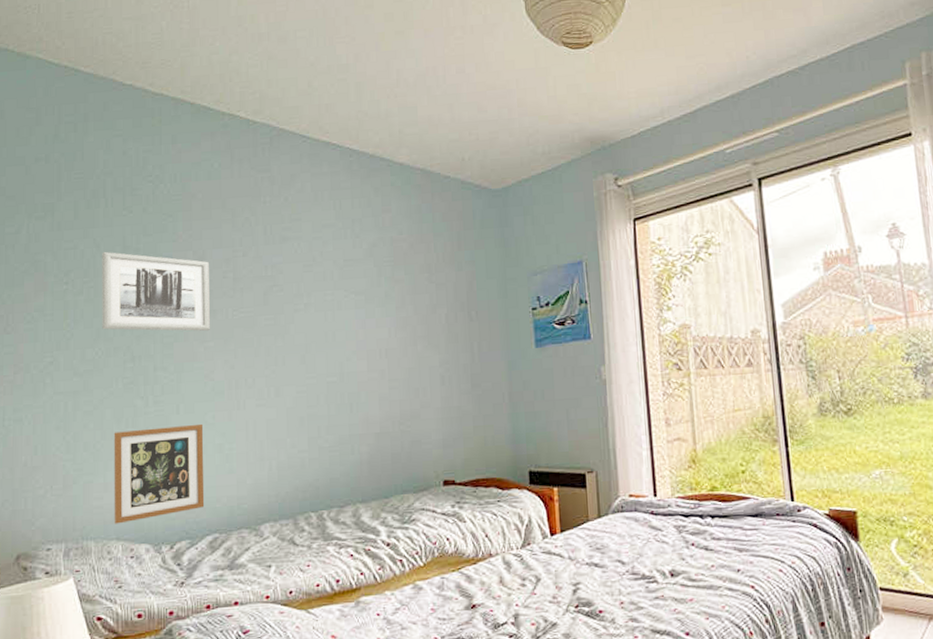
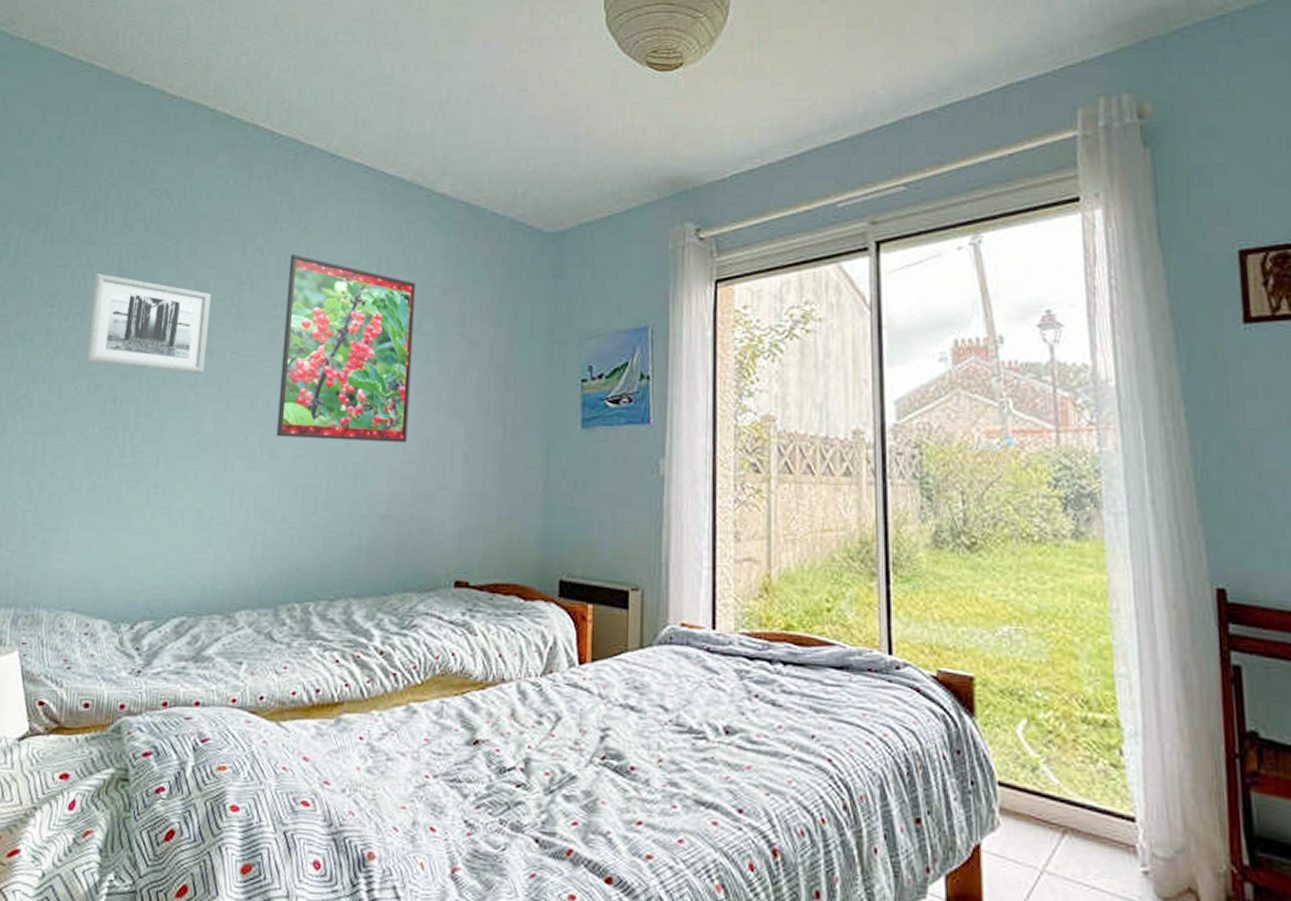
picture frame: present [113,423,205,524] -> none [71,483,183,593]
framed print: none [275,223,392,378] -> present [276,255,416,443]

